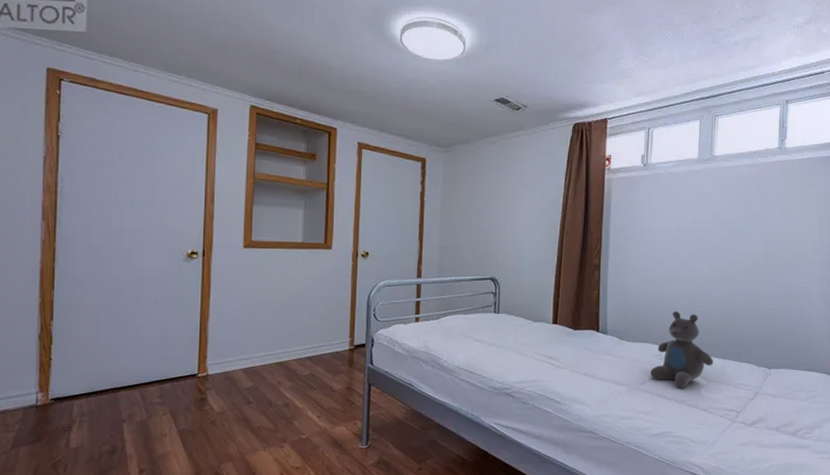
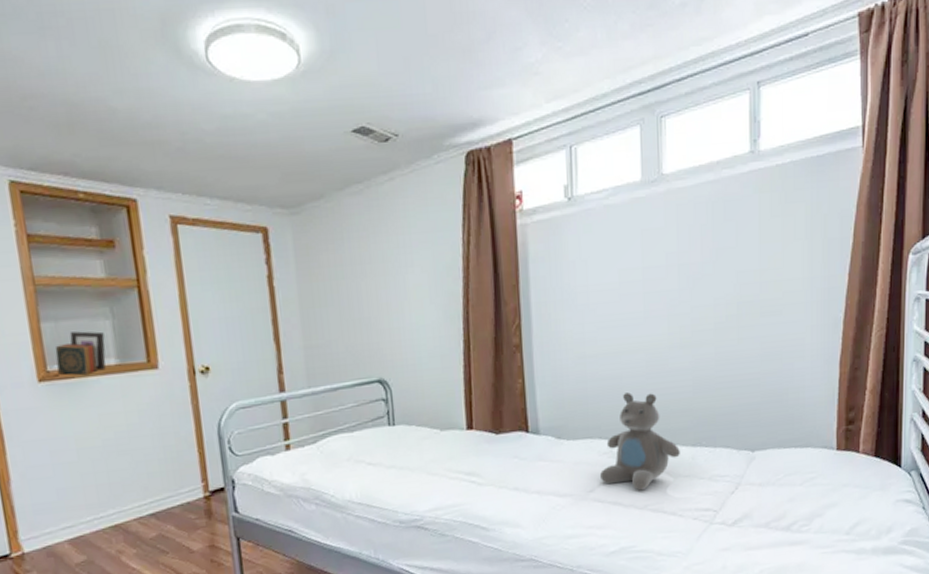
decorative box: none [258,223,289,248] -> present [55,343,98,376]
picture frame: none [272,215,297,246] -> present [69,331,106,371]

